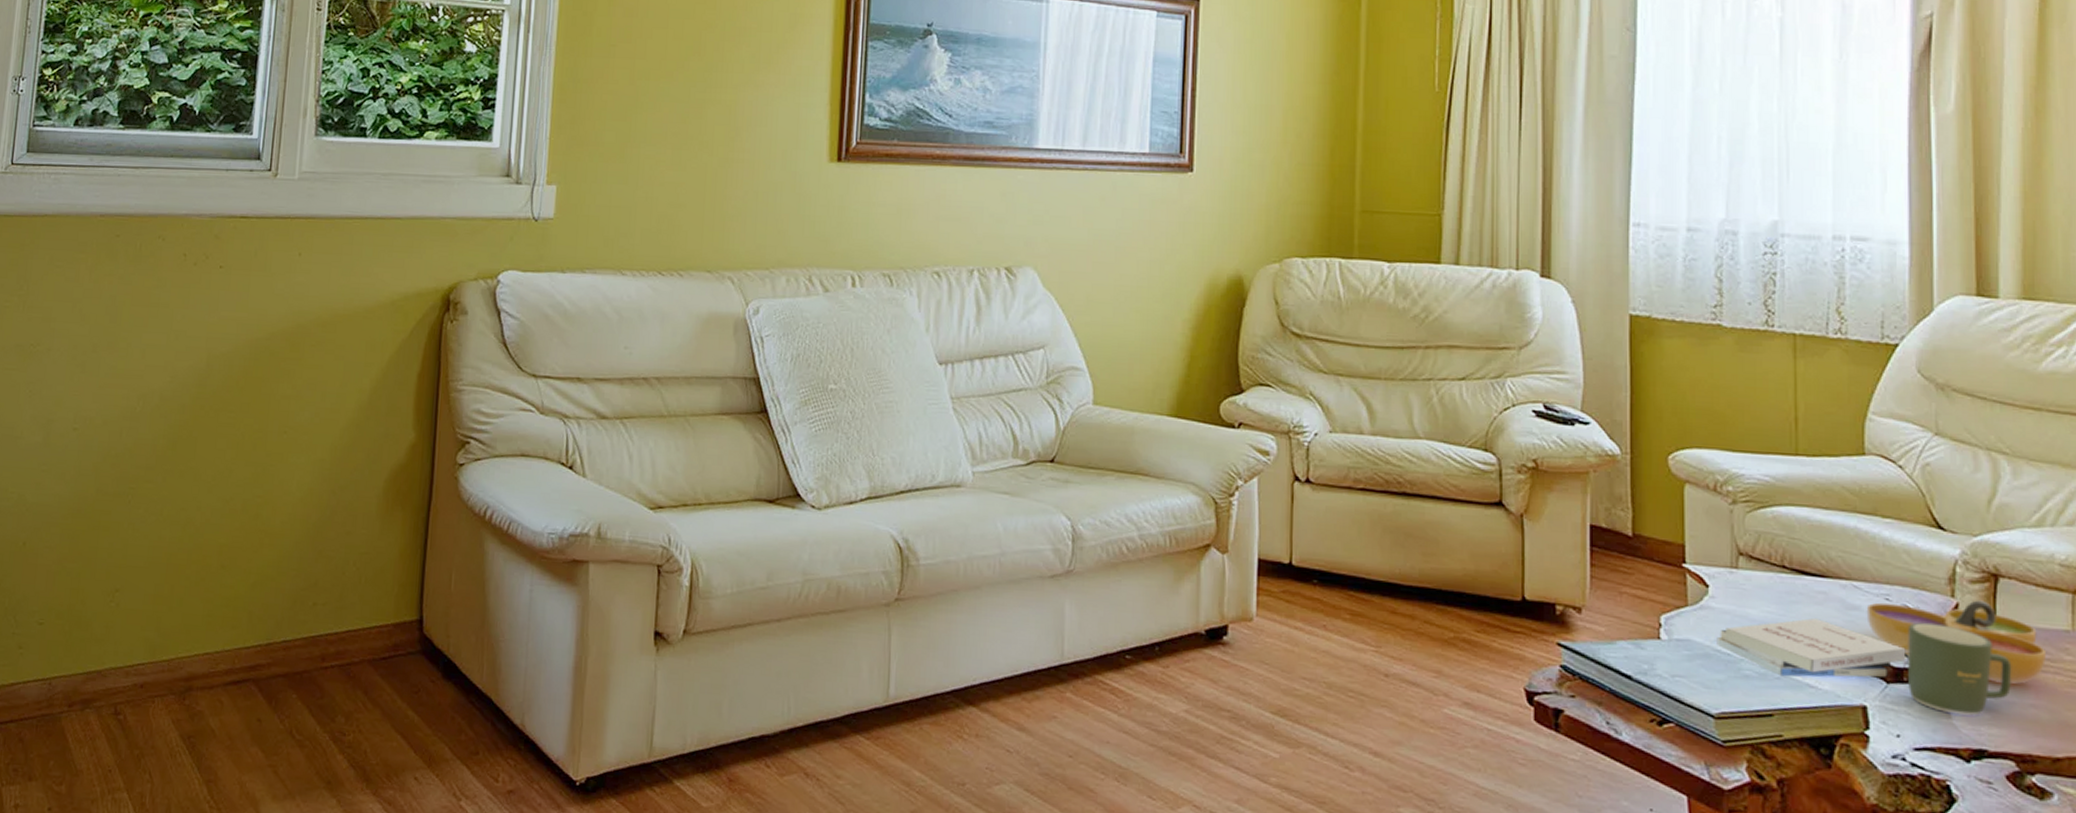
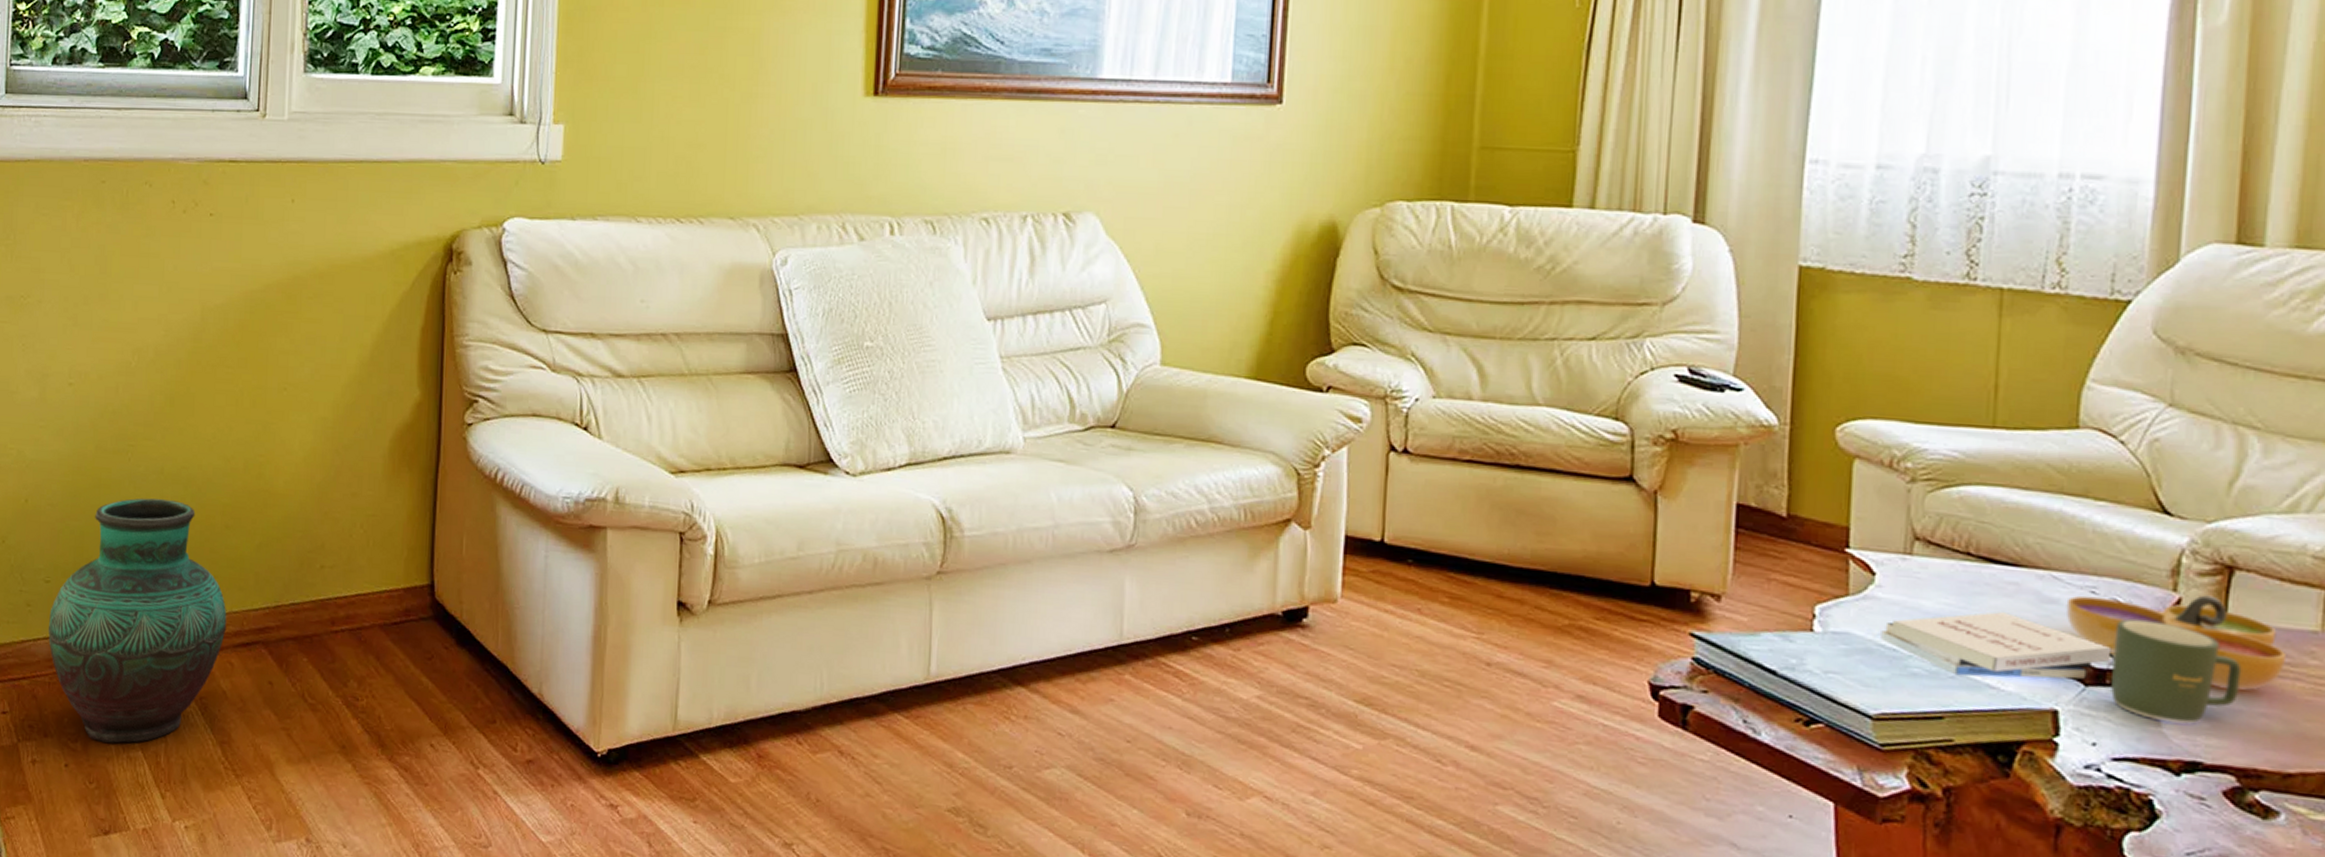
vase: none [38,539,219,785] -> present [48,498,227,744]

